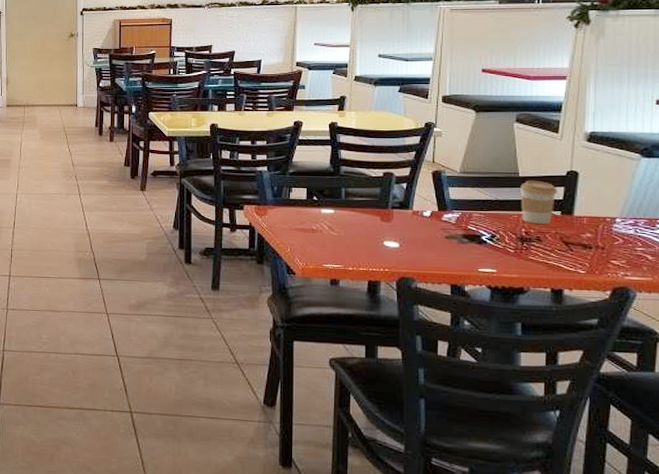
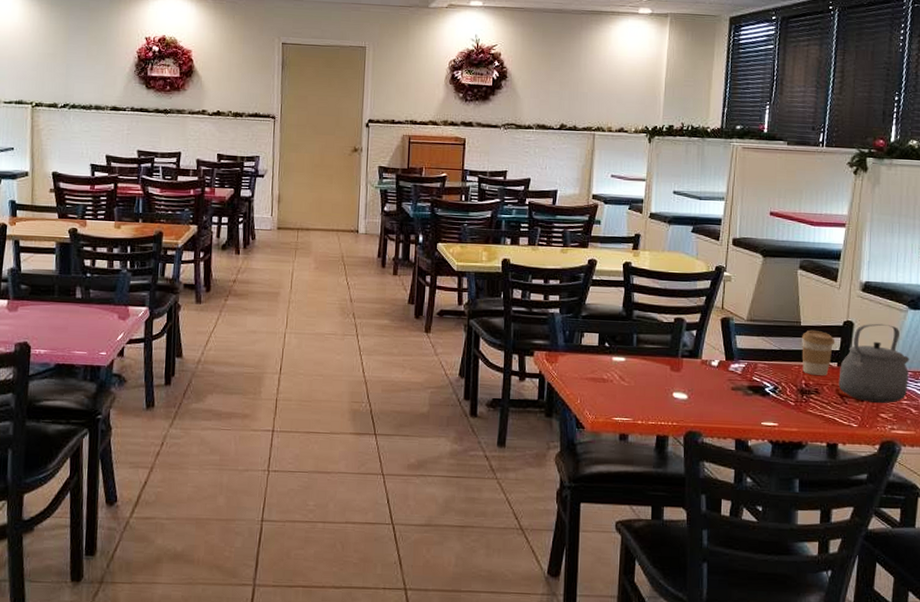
tea kettle: none [563,172,644,251] -> present [838,323,910,404]

